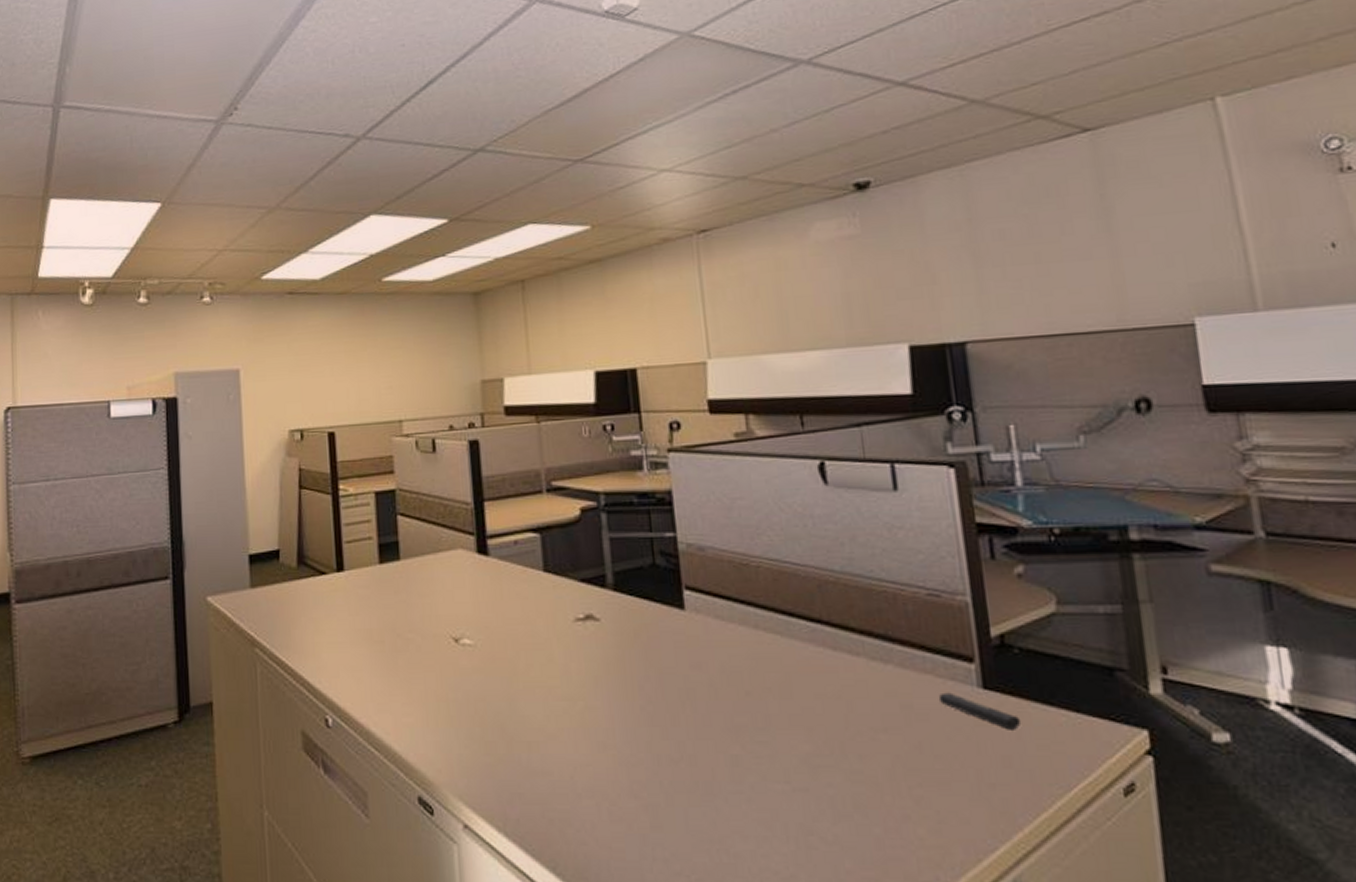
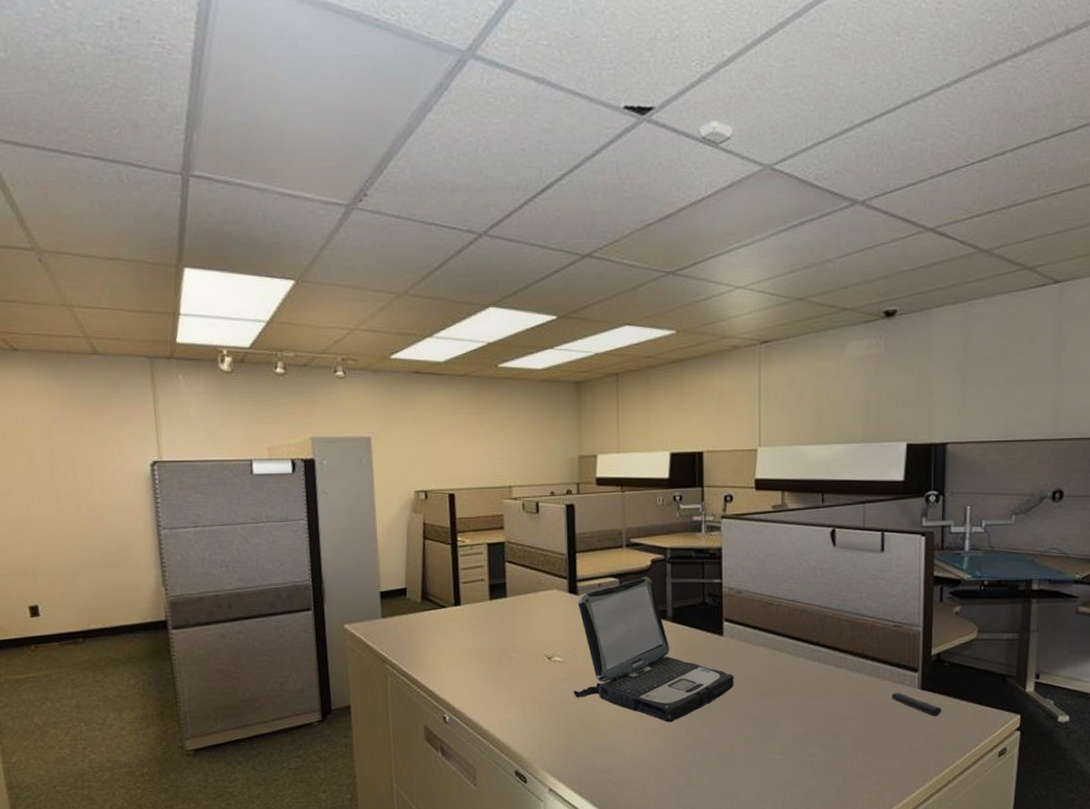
laptop: none [488,530,707,732] -> present [574,577,734,723]

